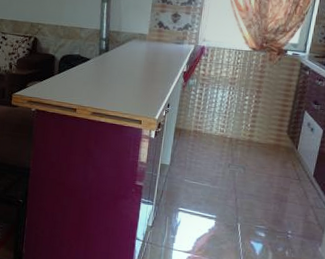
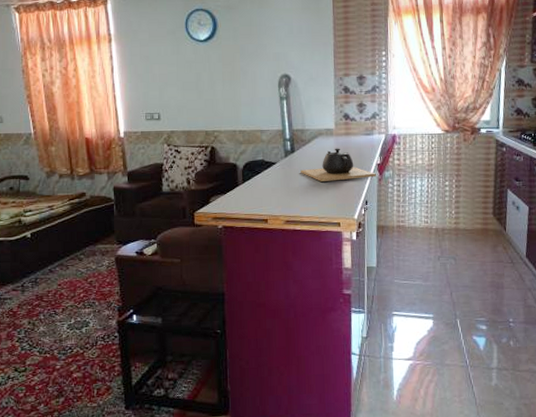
teapot: none [112,52,181,84] -> present [301,148,376,182]

